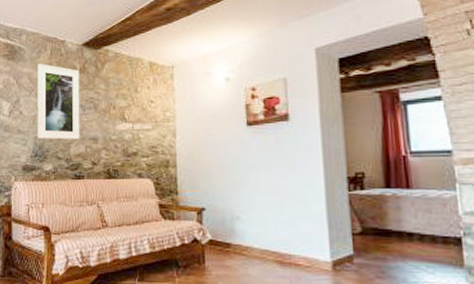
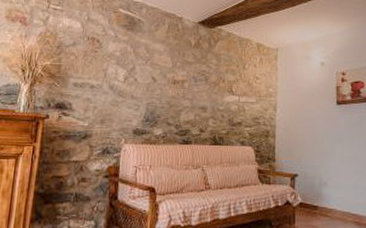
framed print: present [37,64,80,140] -> none [149,36,194,107]

